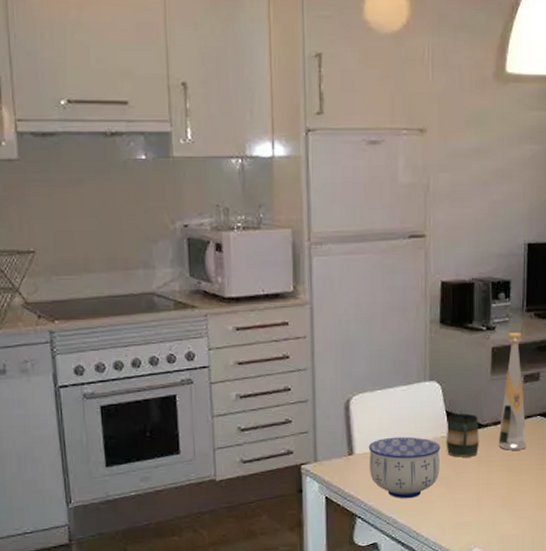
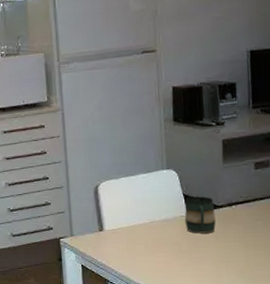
bowl: present [368,436,441,498] -> none [116,216,181,268]
bottle: present [498,332,527,450] -> none [233,126,262,228]

